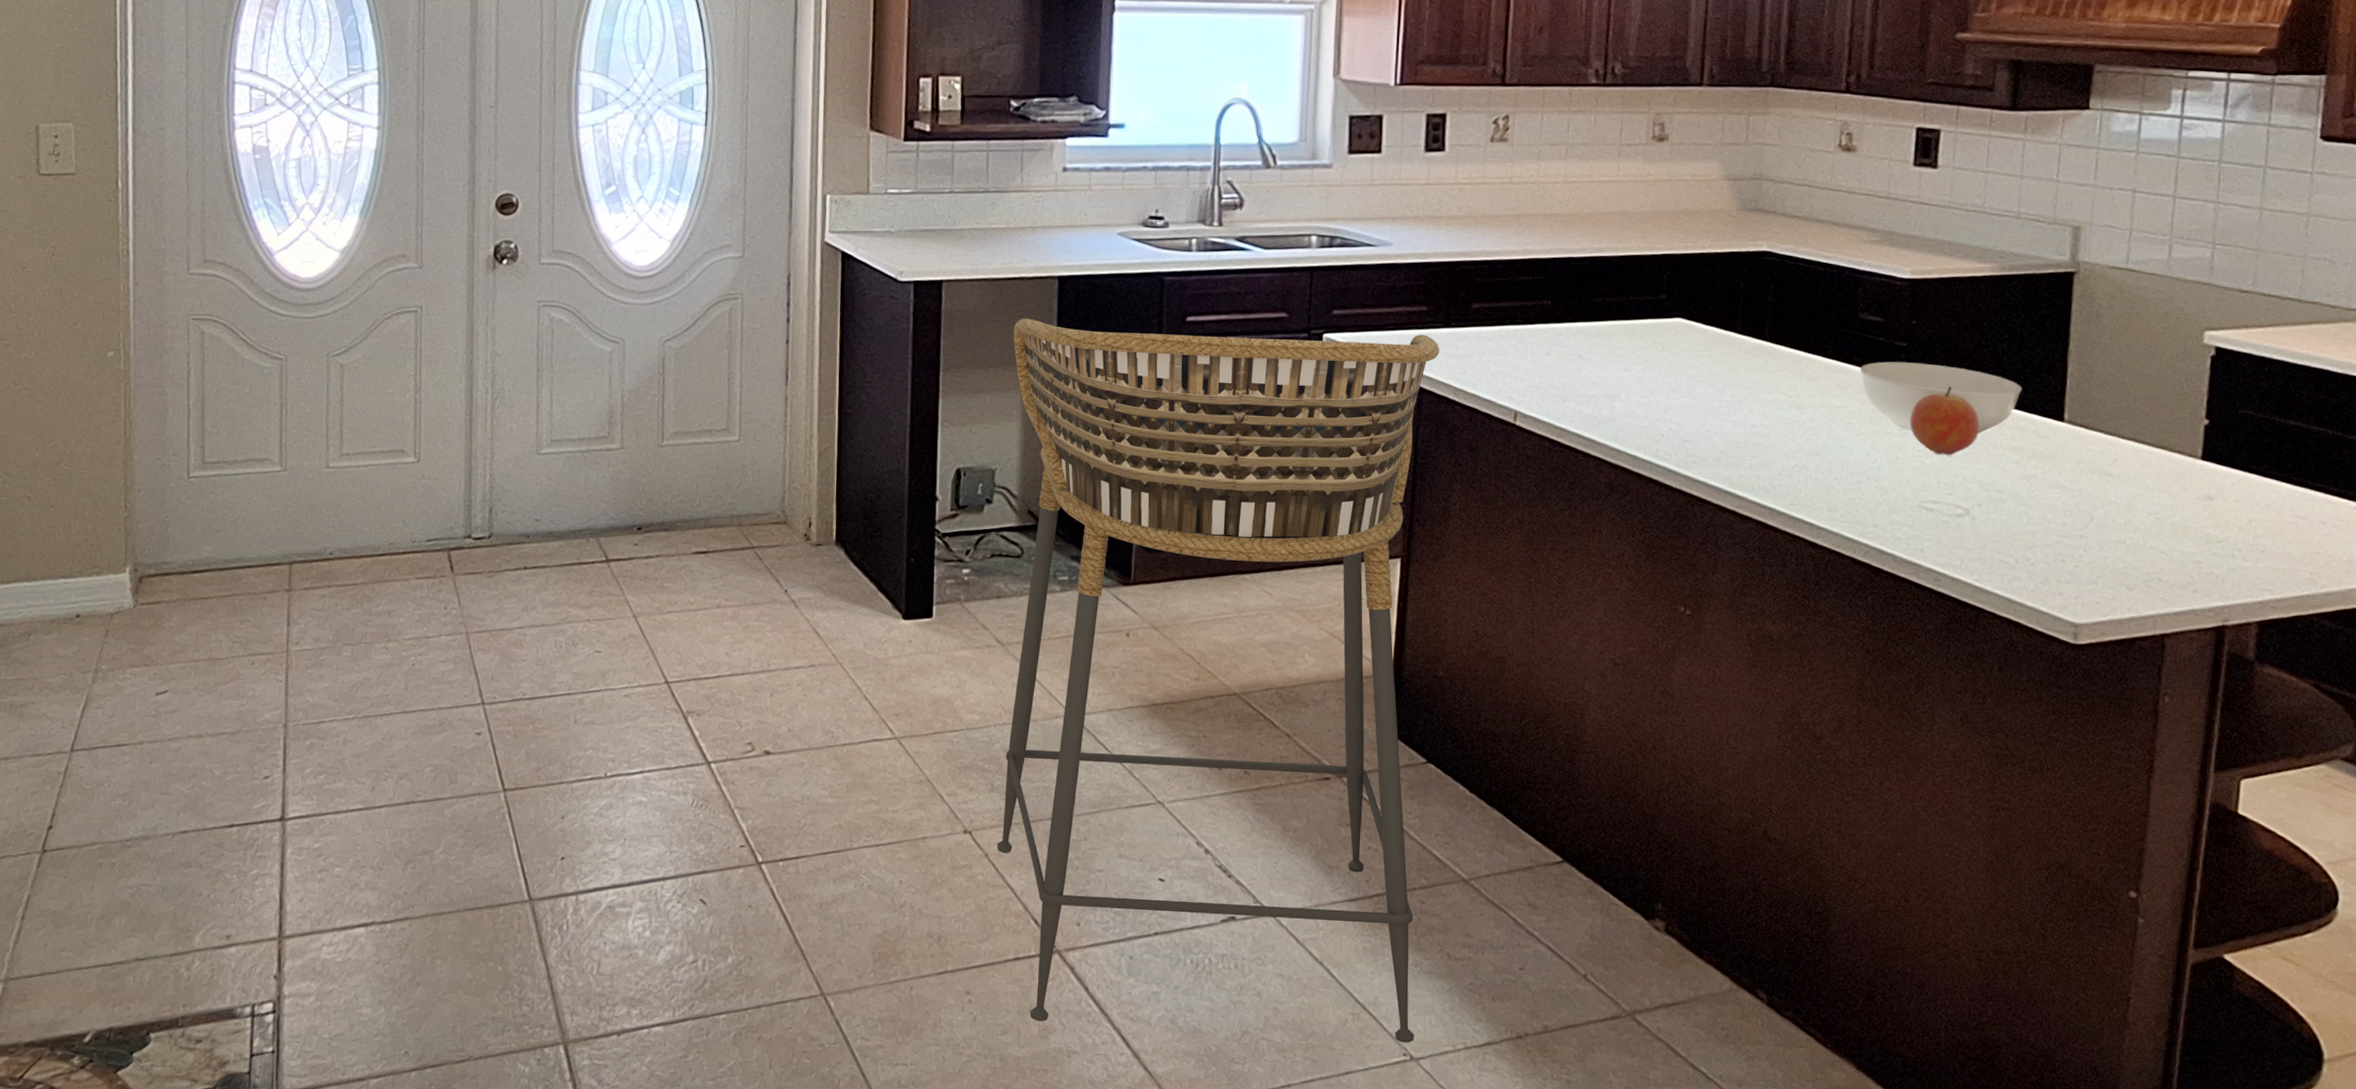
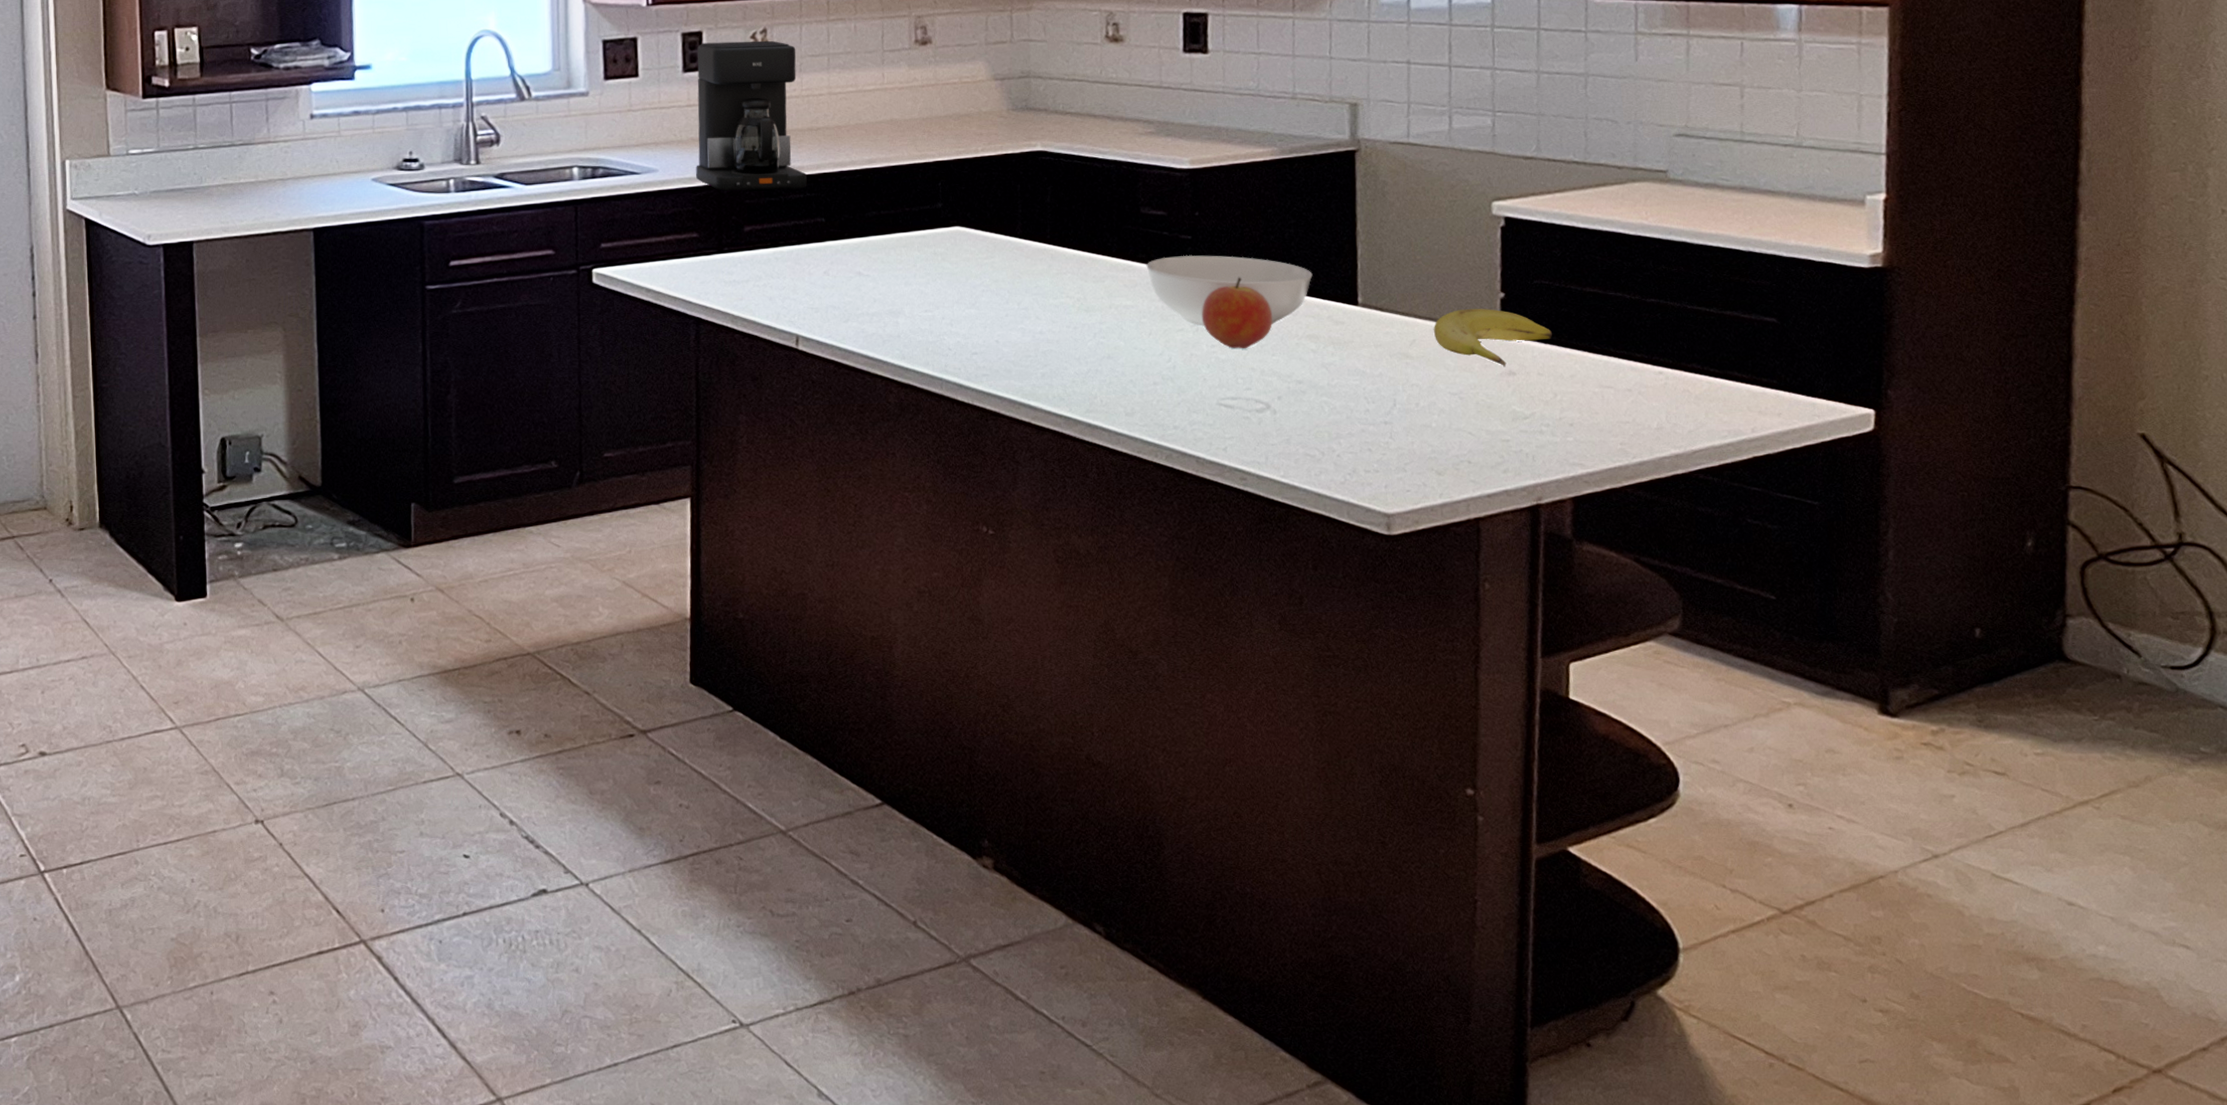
bar stool: present [996,318,1440,1043] -> none [270,262,743,1017]
coffee maker: none [1430,124,1537,272] -> present [696,40,807,192]
fruit: none [2136,432,2252,492] -> present [1434,308,1552,367]

